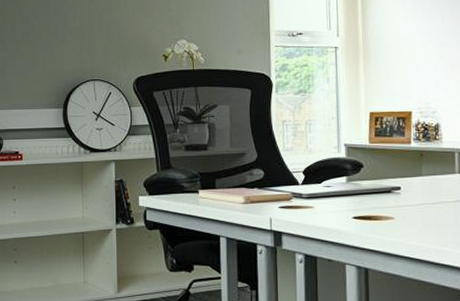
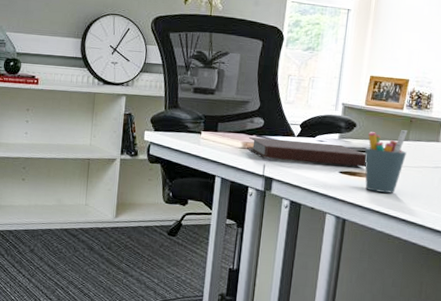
notebook: none [250,188,381,212] -> present [247,136,367,167]
pen holder: none [376,165,423,235] -> present [364,130,408,193]

